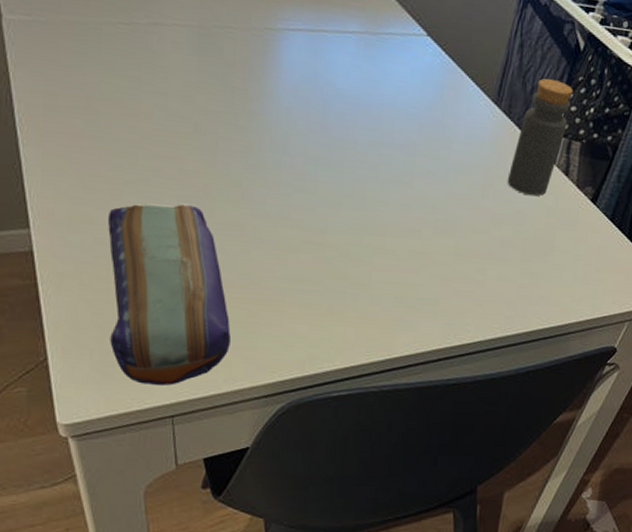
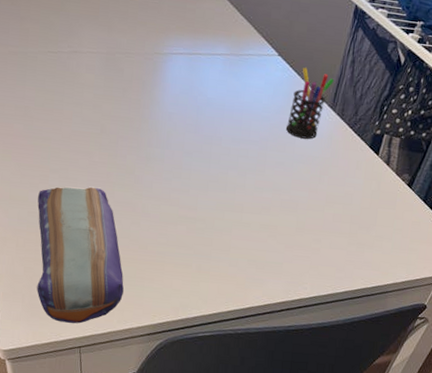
pen holder: none [438,51,498,143] -> present [285,67,334,139]
bottle: present [507,78,573,196] -> none [339,87,395,182]

